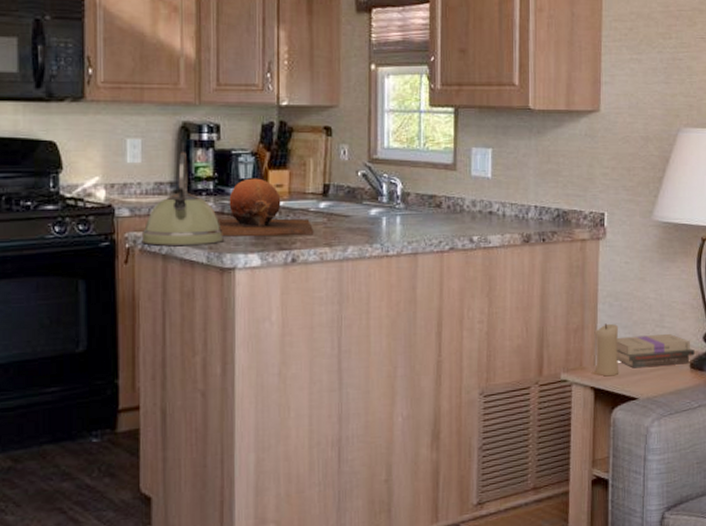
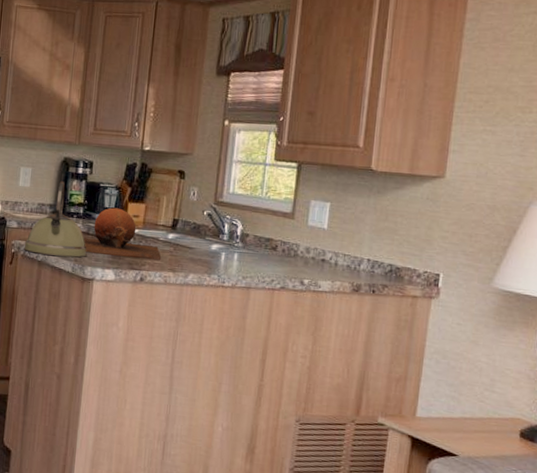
candle: present [591,323,619,377] -> none [410,378,444,430]
books: present [617,334,695,368] -> none [439,393,527,432]

